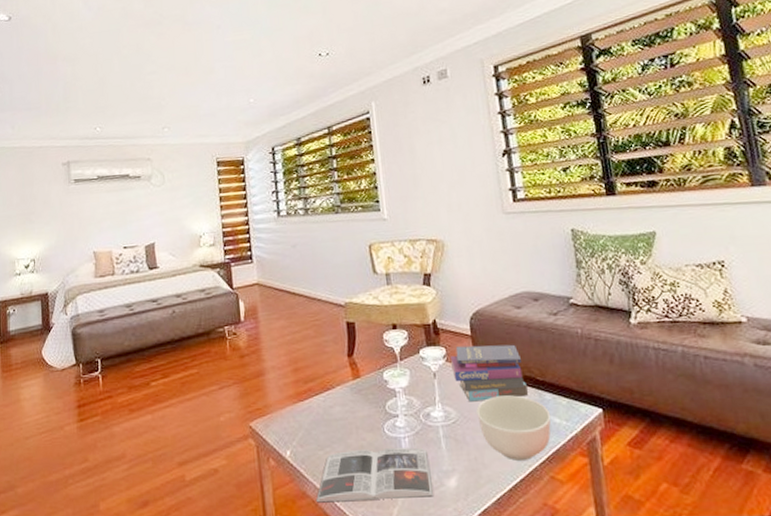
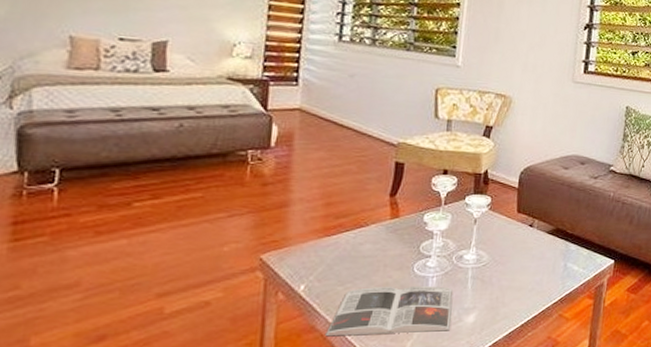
books: present [451,344,528,402] -> none [493,197,559,248]
bowl: present [476,395,551,461] -> none [507,244,572,301]

